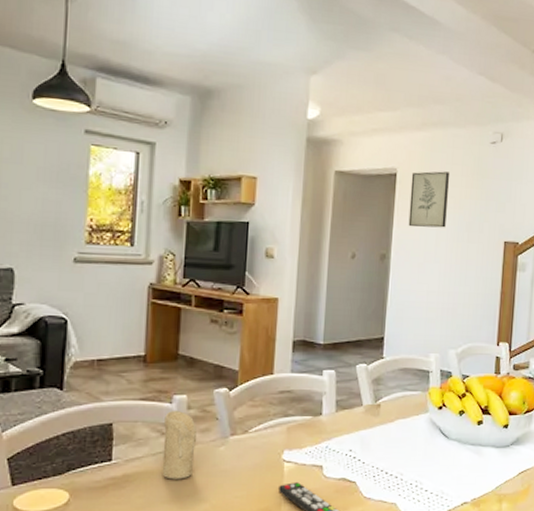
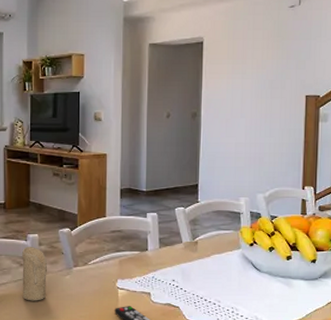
wall art: present [408,171,450,228] -> none [216,36,252,88]

